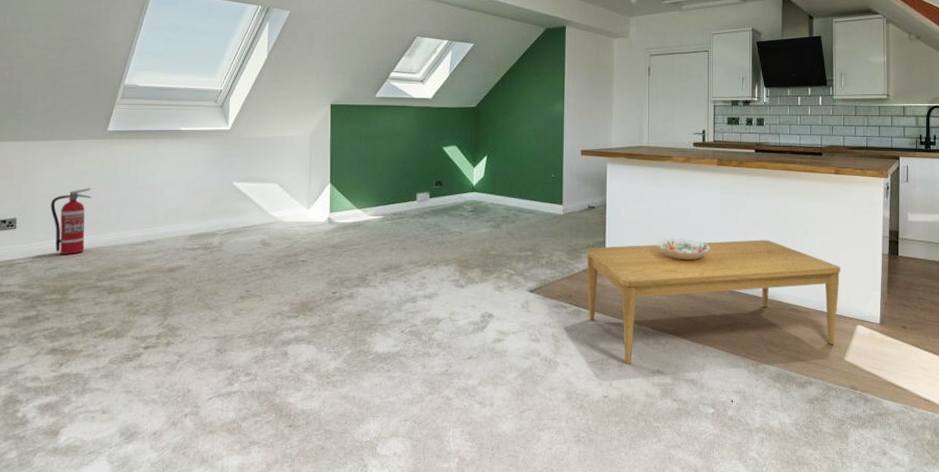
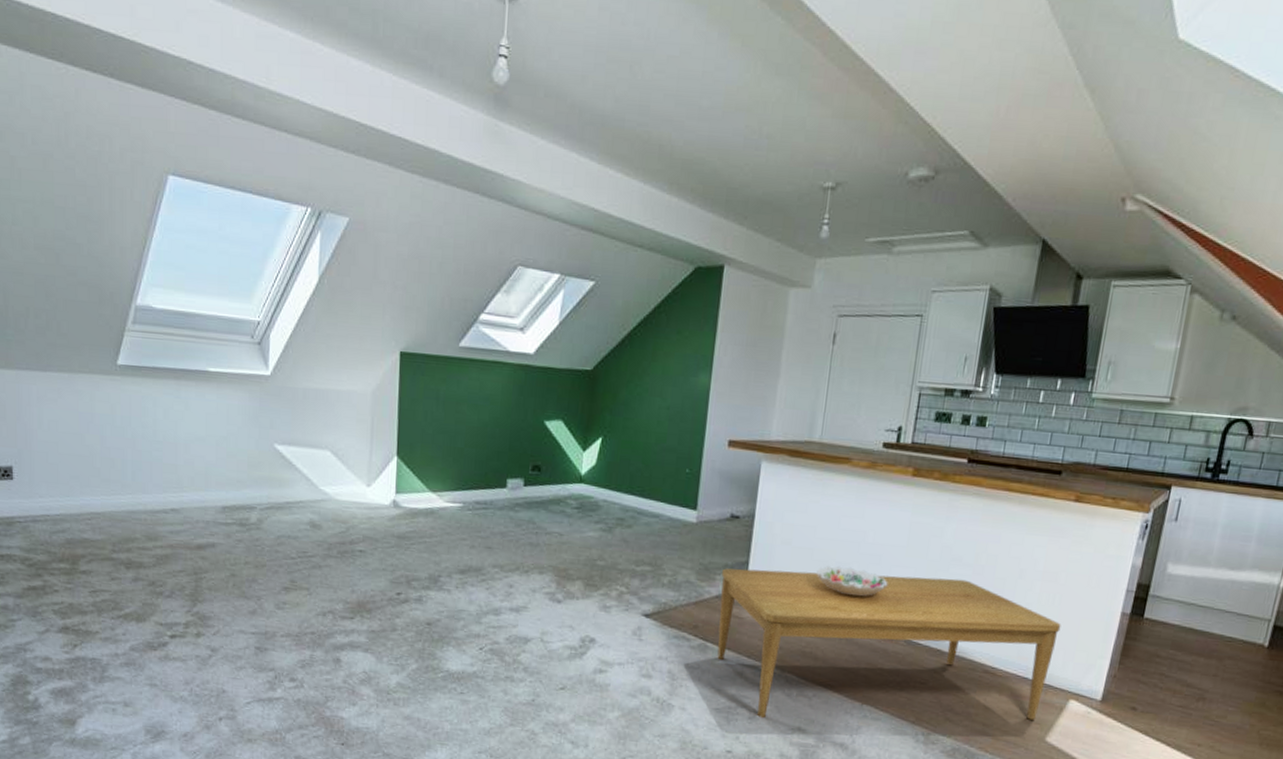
fire extinguisher: present [50,188,92,254] -> none [52,436,101,517]

